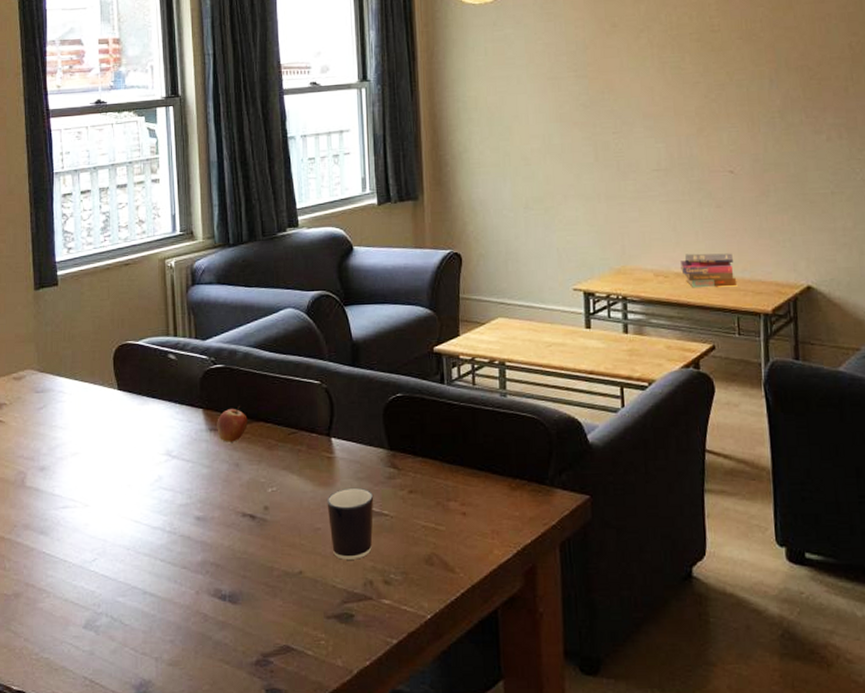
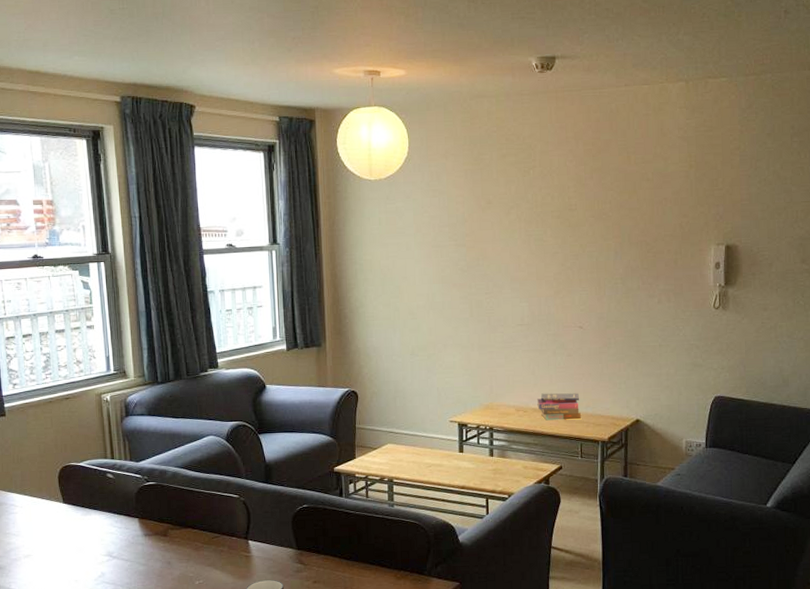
fruit: present [217,405,248,442] -> none [151,515,177,545]

